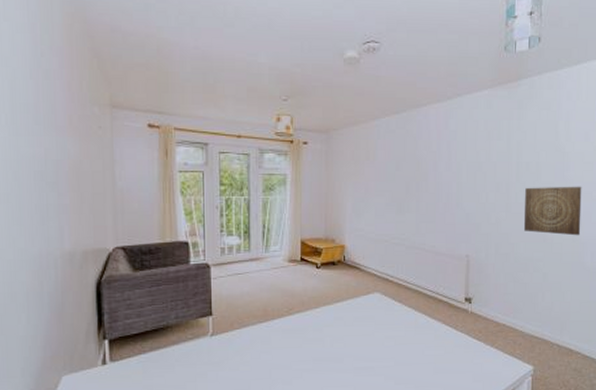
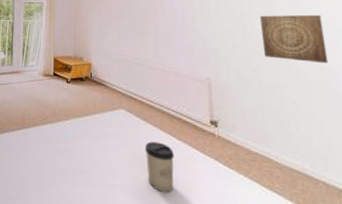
cup: none [398,322,427,369] -> present [144,141,174,192]

